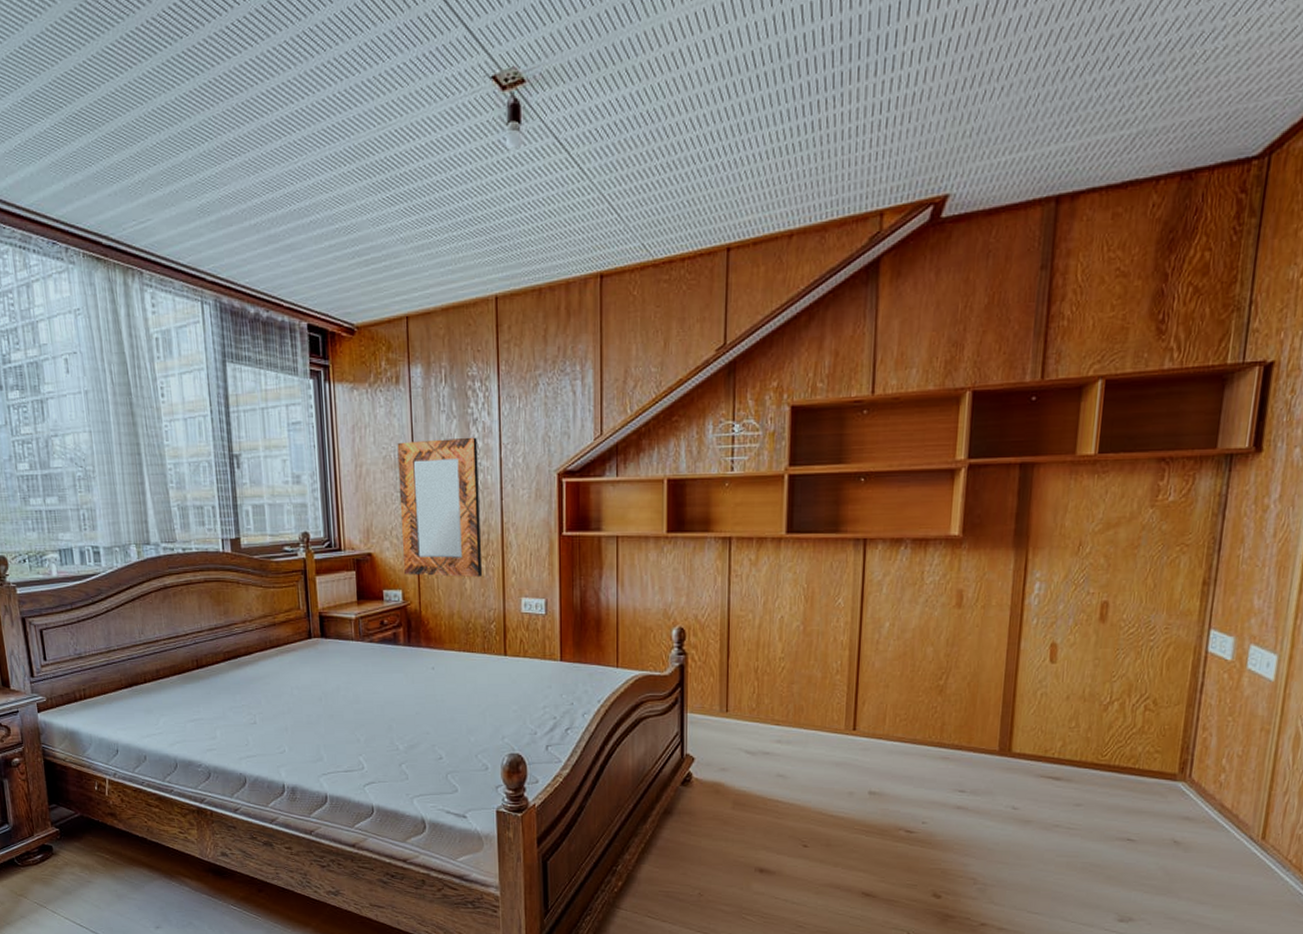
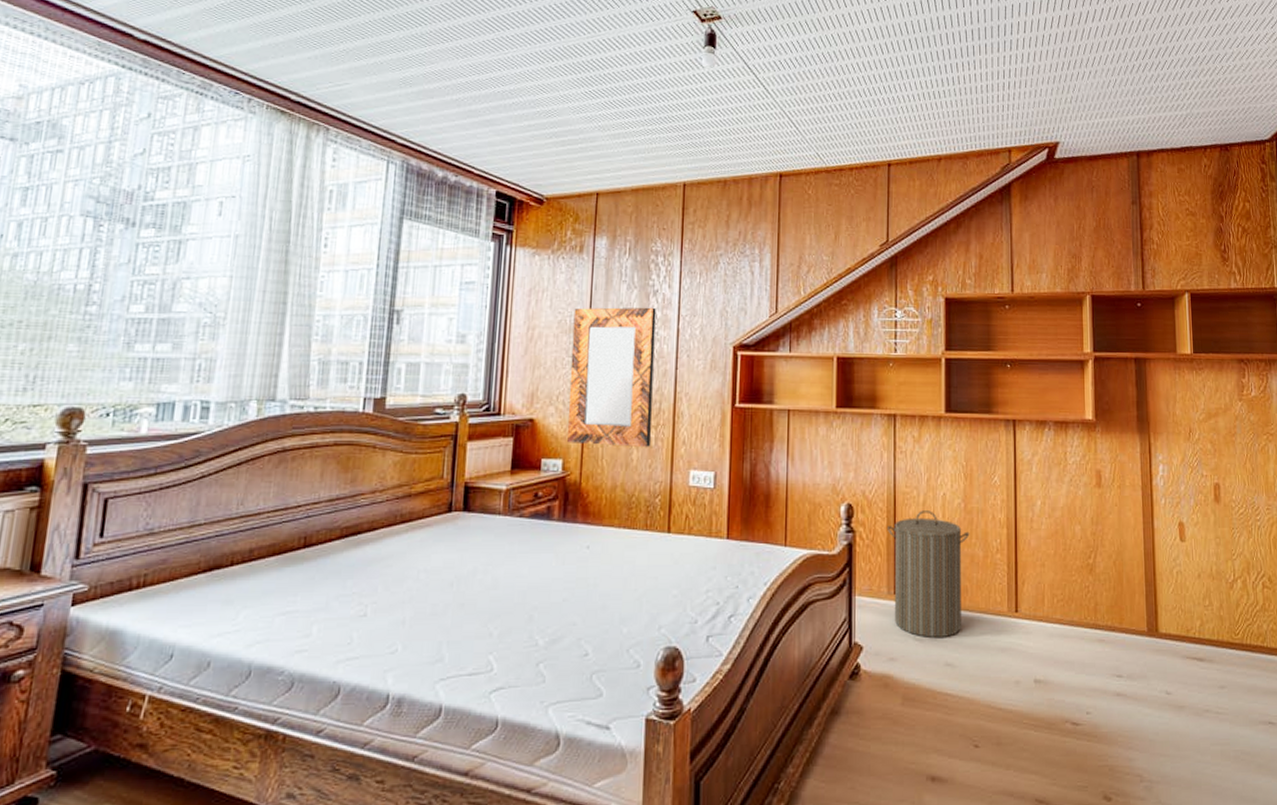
laundry hamper: none [721,633,808,752] -> present [888,511,970,639]

